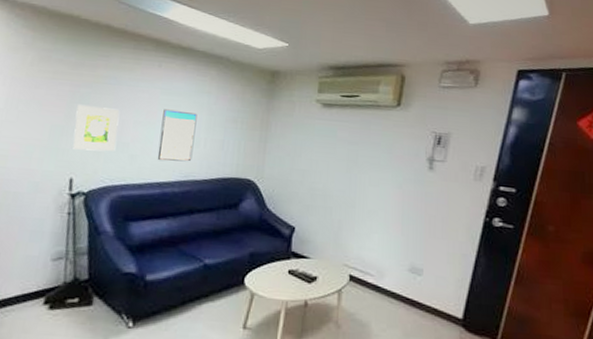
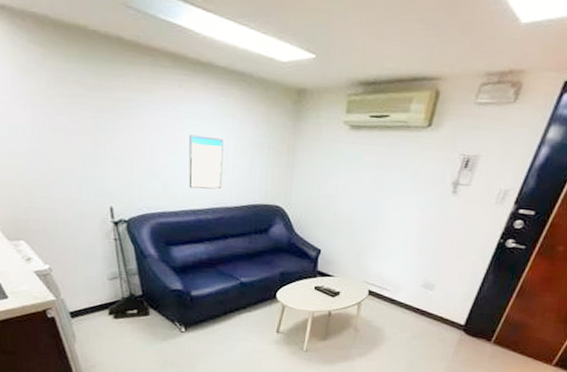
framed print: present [73,104,120,152] -> none [103,131,148,180]

